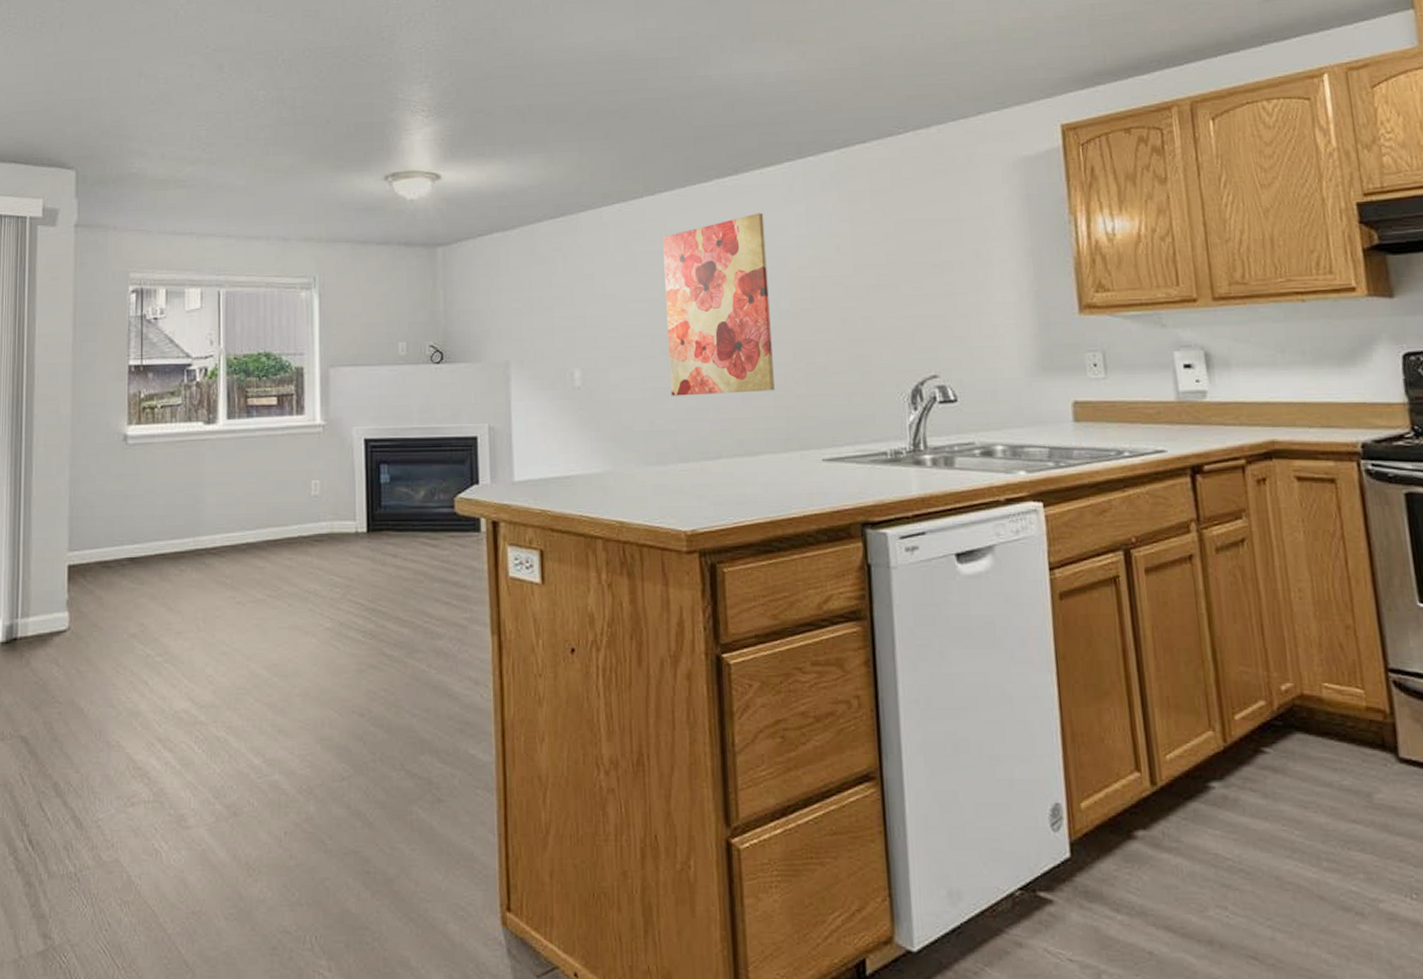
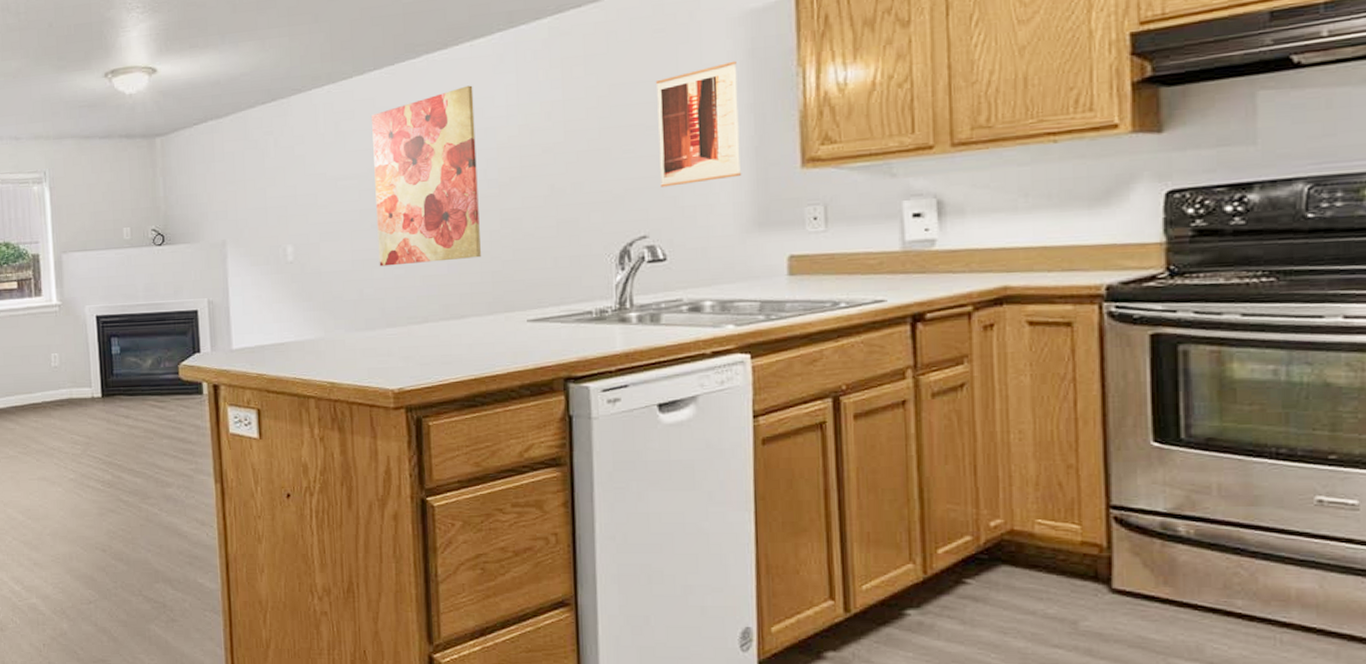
wall art: none [939,205,1025,326] -> present [655,60,742,187]

